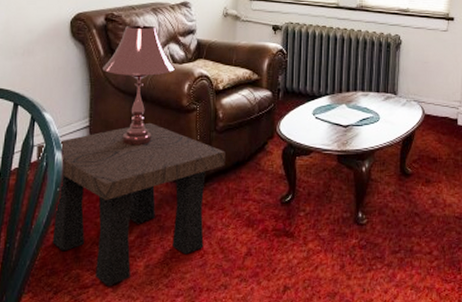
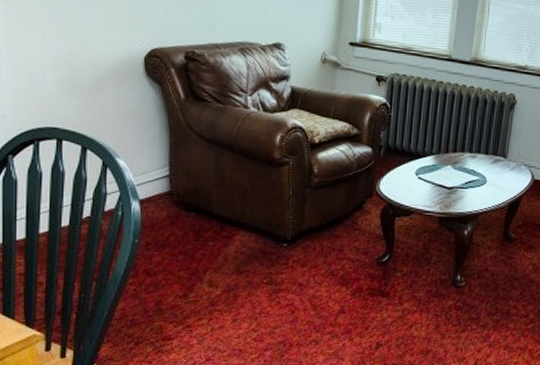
side table: present [36,122,226,287] -> none [111,174,320,339]
table lamp: present [103,25,176,146] -> none [183,66,267,199]

